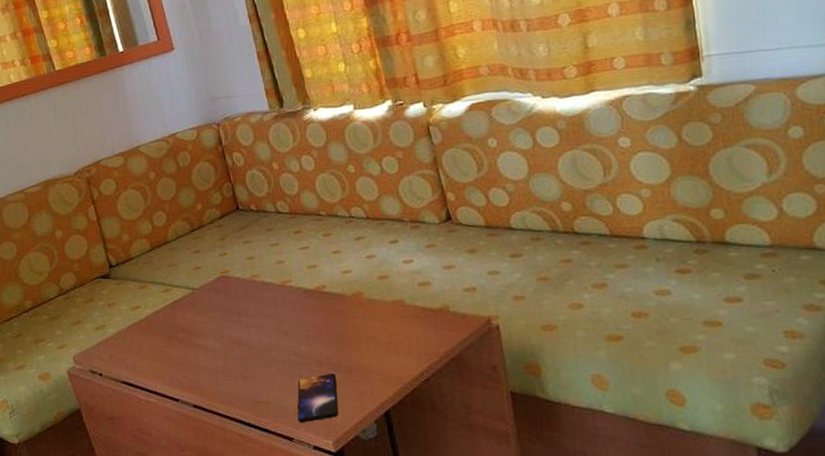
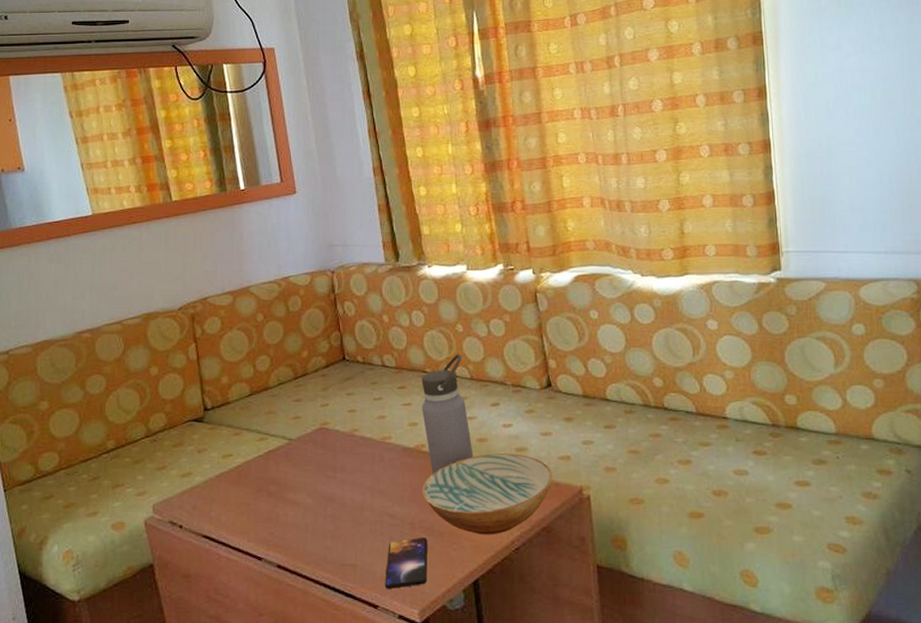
water bottle: none [316,194,376,314] -> present [421,354,473,475]
bowl: none [326,288,459,369] -> present [422,453,552,535]

